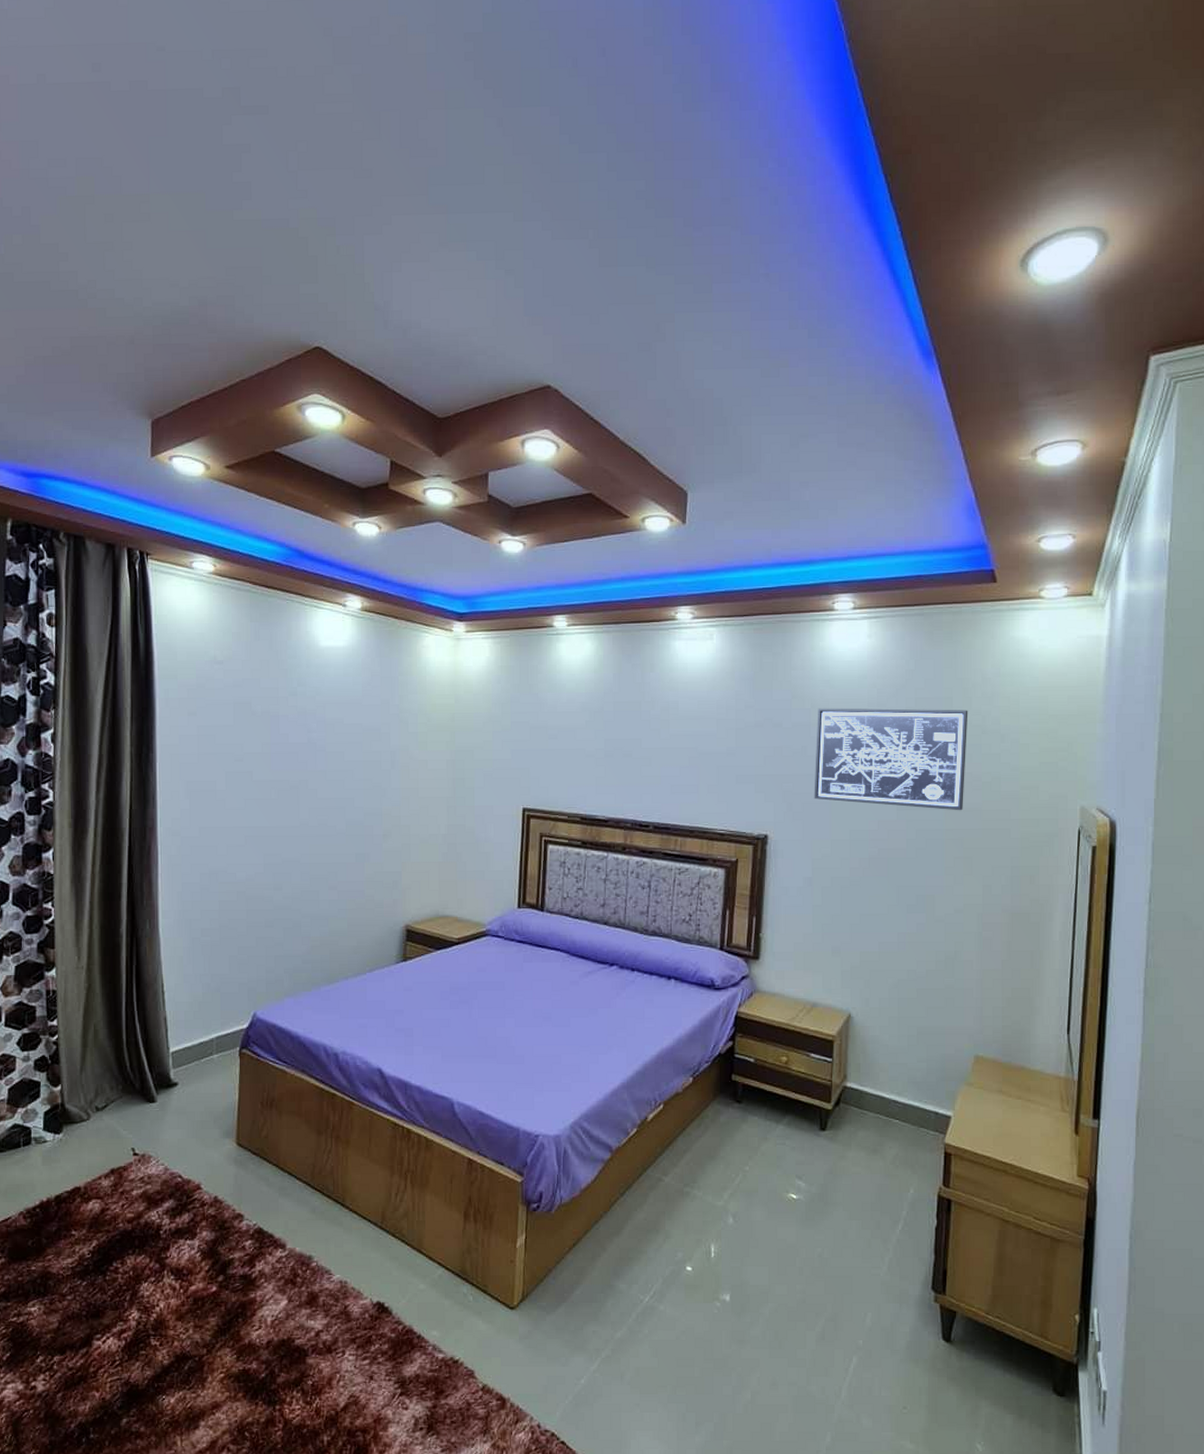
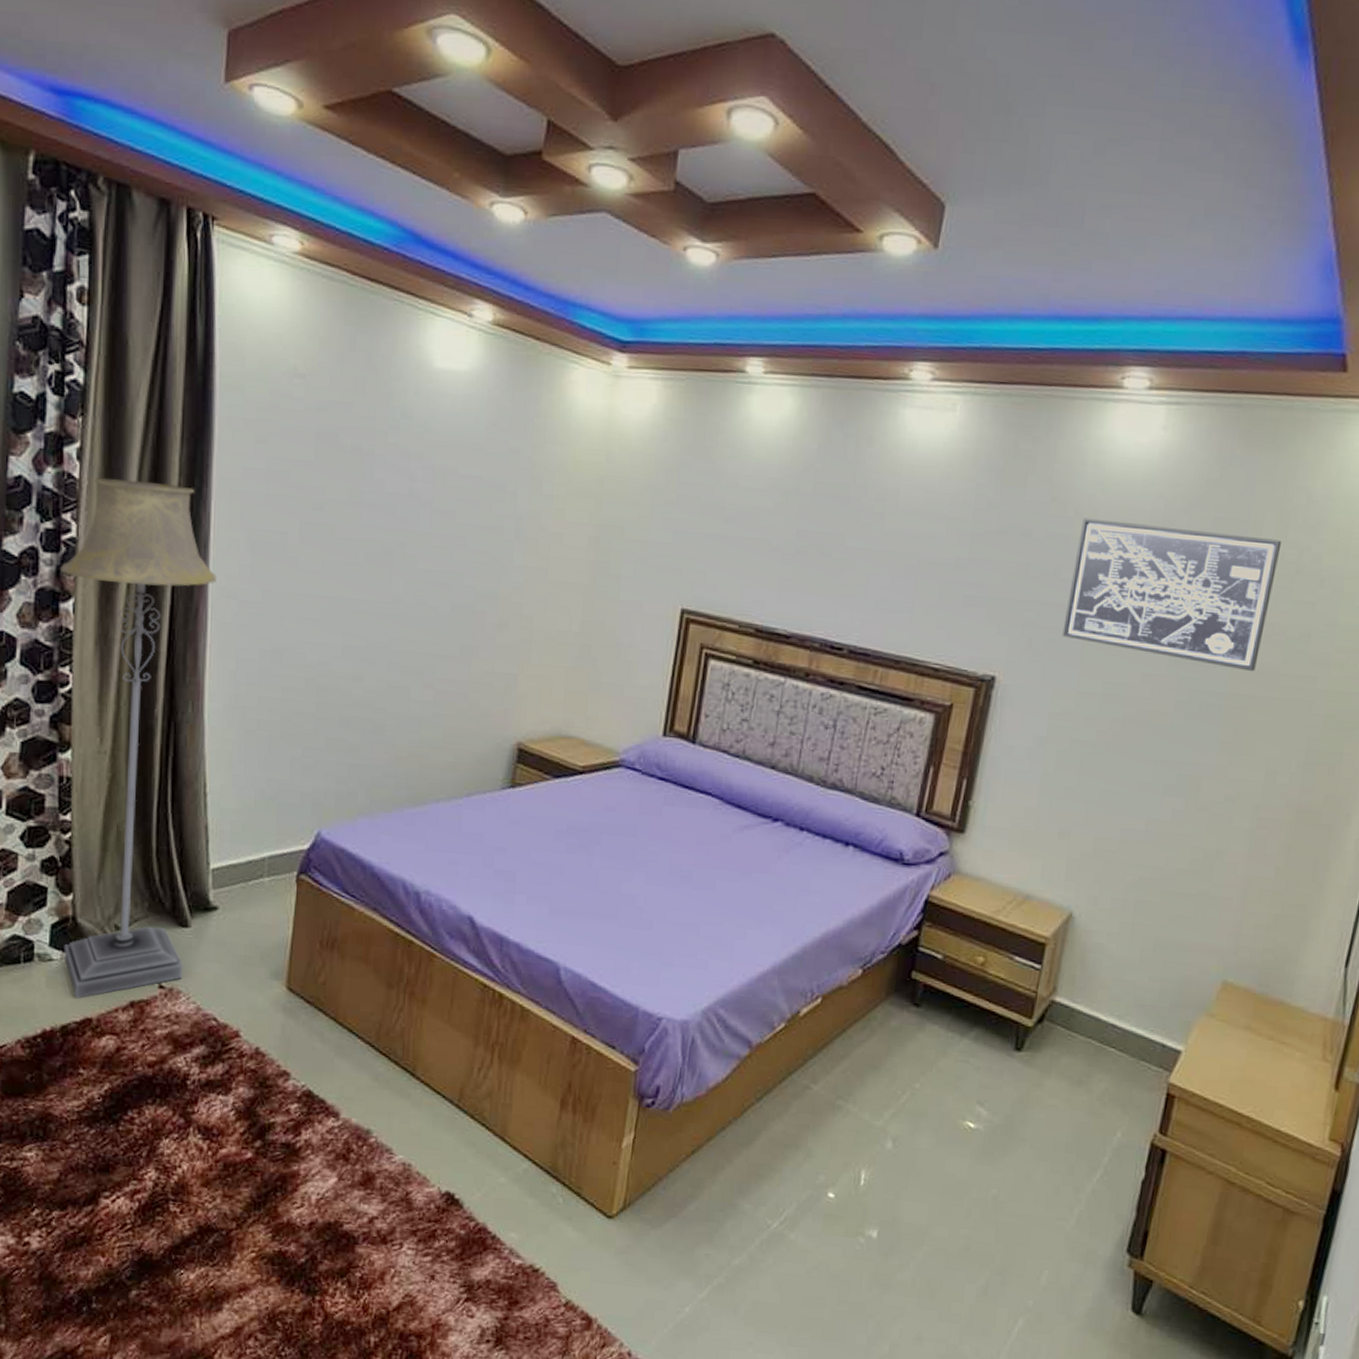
floor lamp: none [42,753,163,1172] -> present [61,478,217,999]

